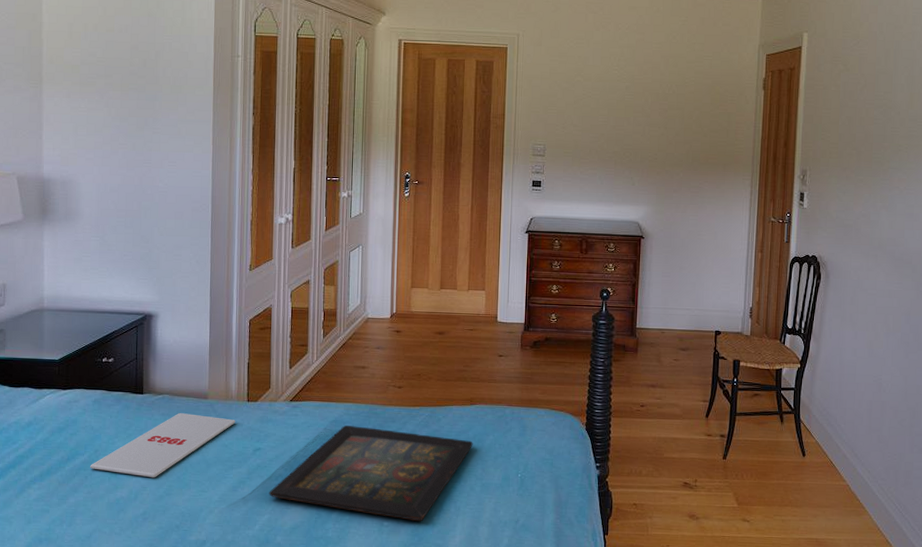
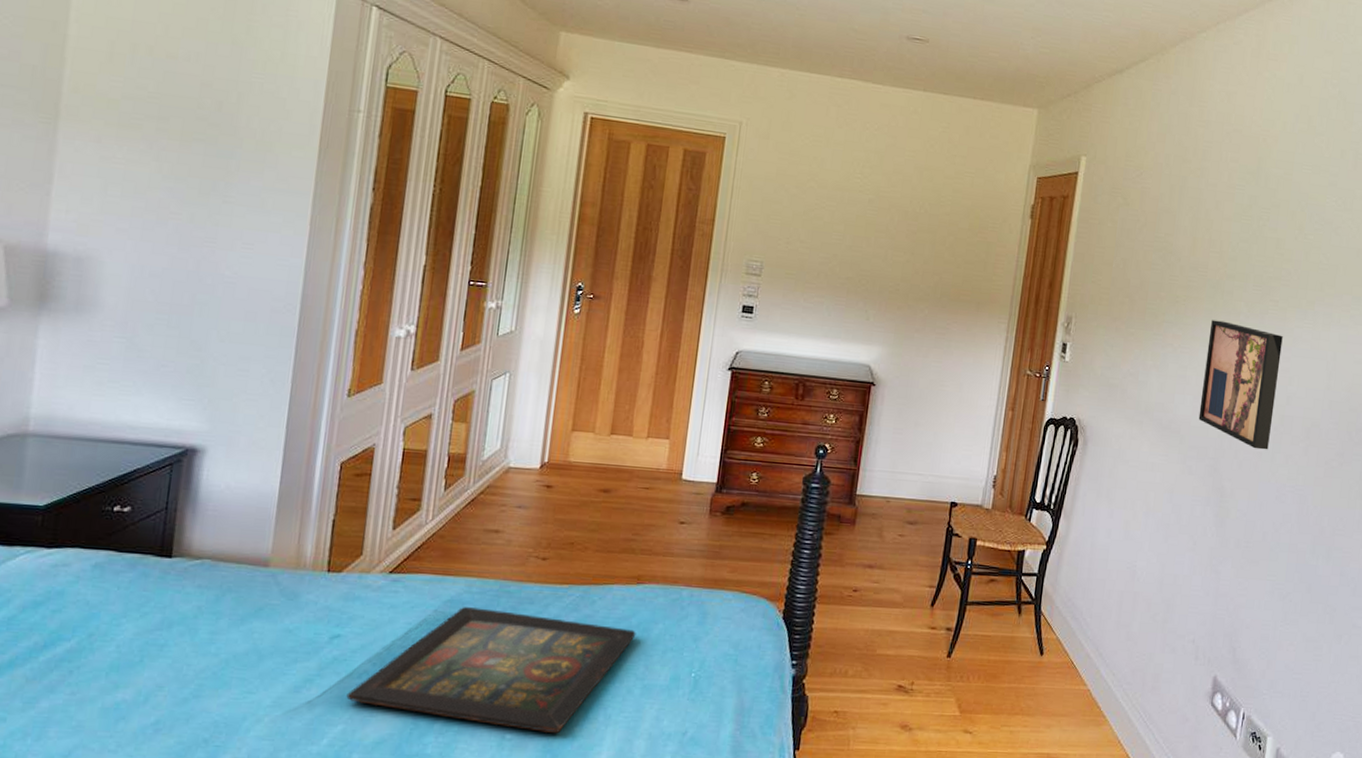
magazine: present [90,413,236,478] -> none [78,585,308,674]

